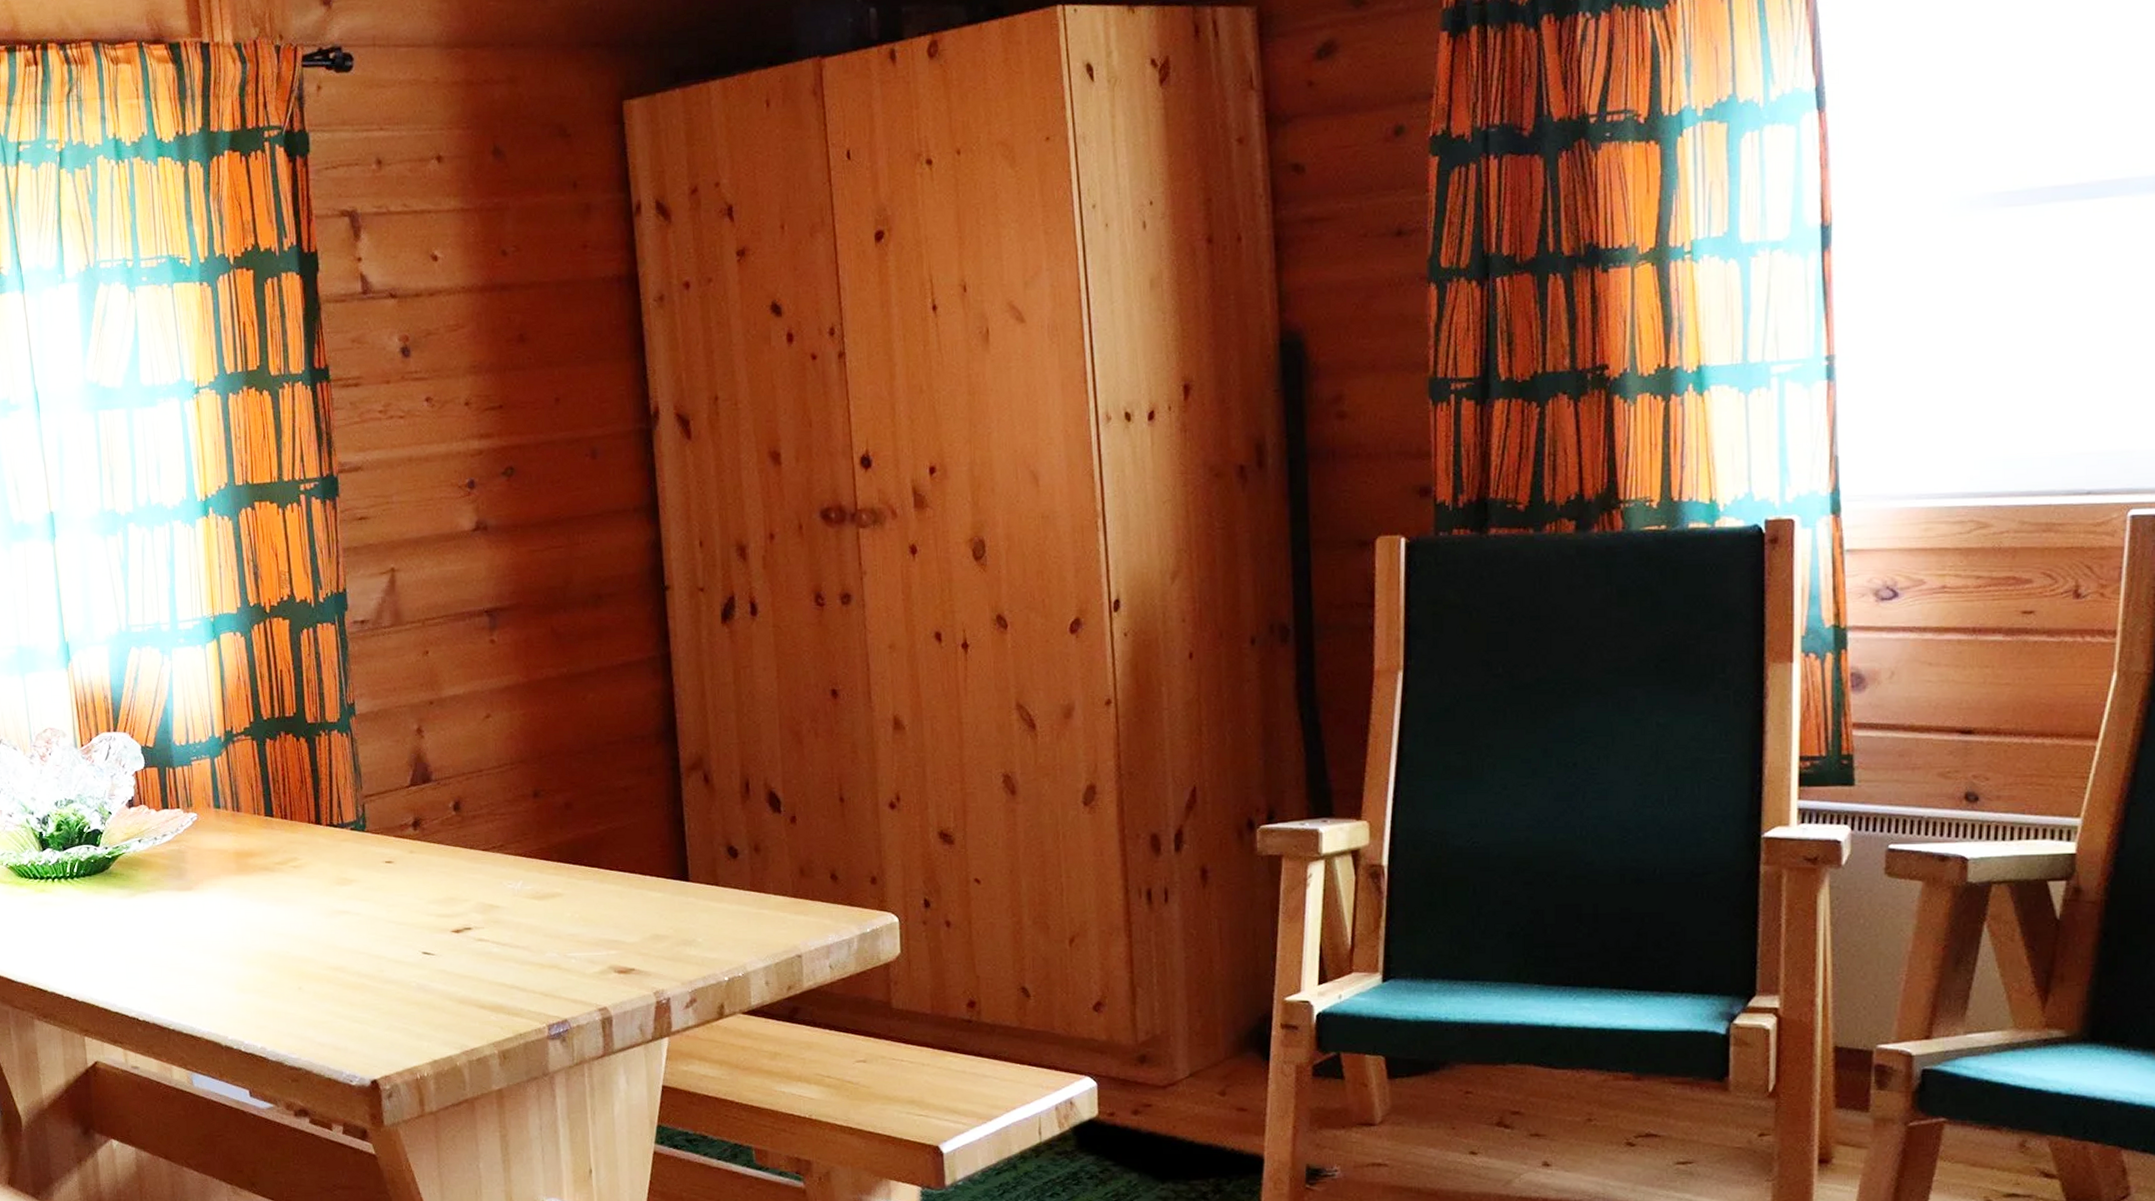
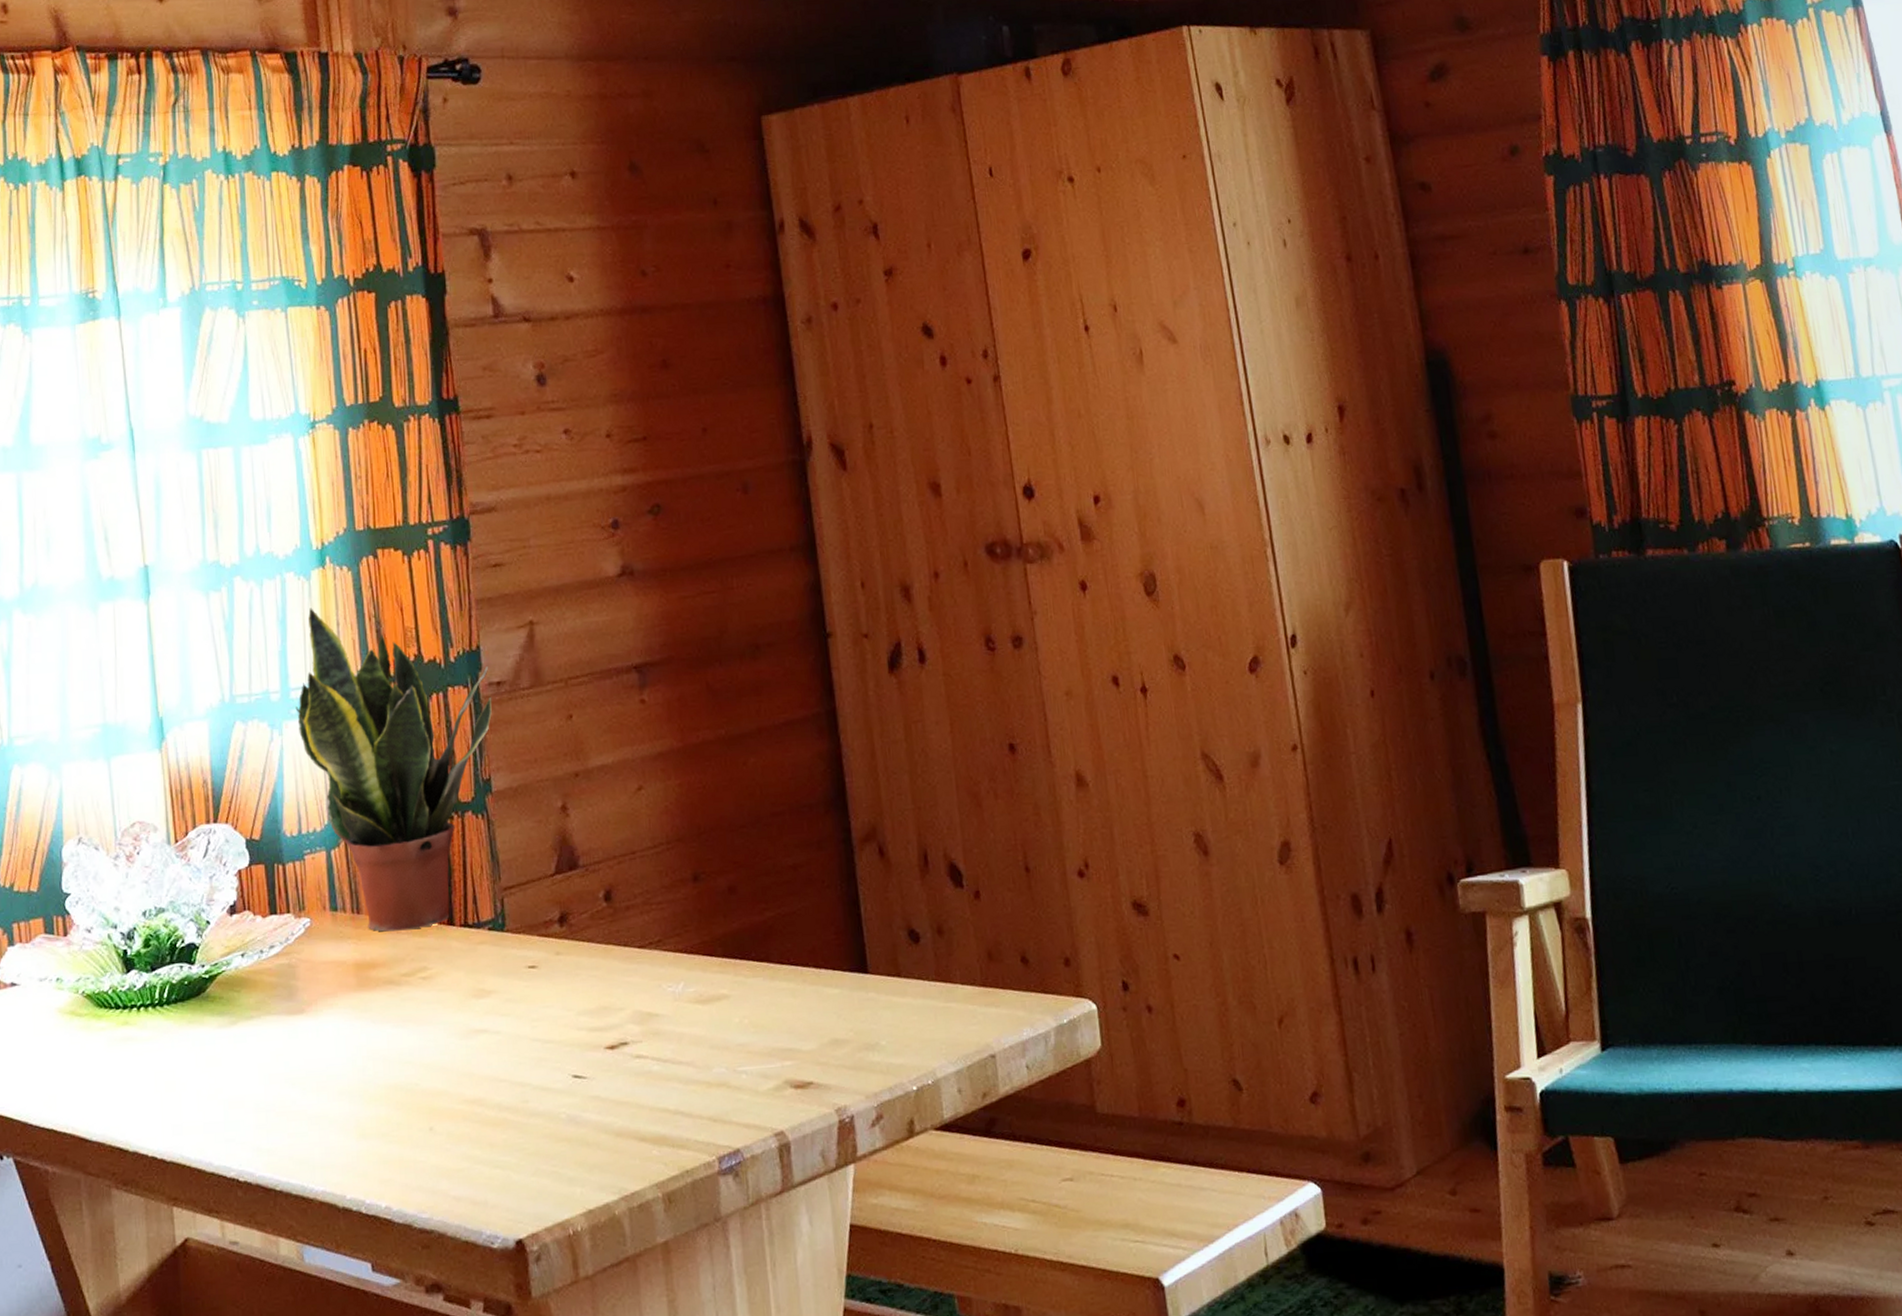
potted plant: none [183,552,357,827] -> present [295,608,492,932]

